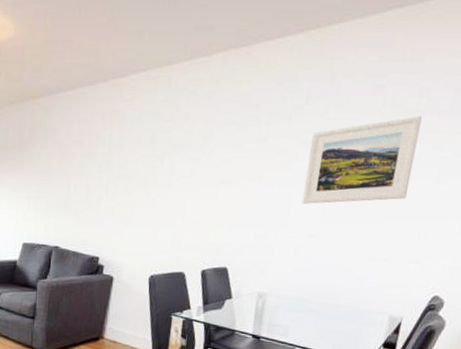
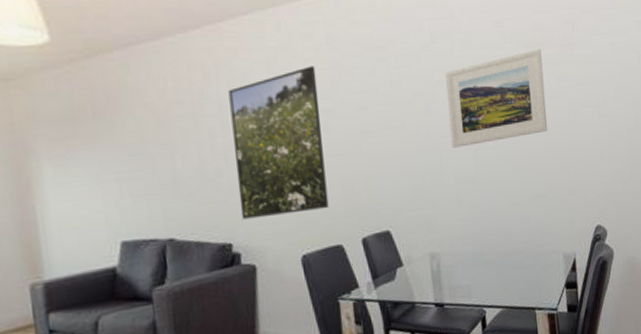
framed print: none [110,119,193,241] -> present [228,66,329,220]

